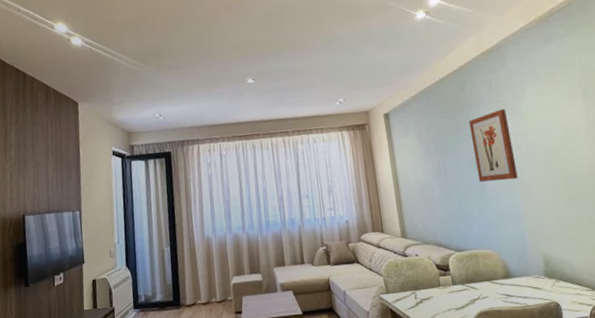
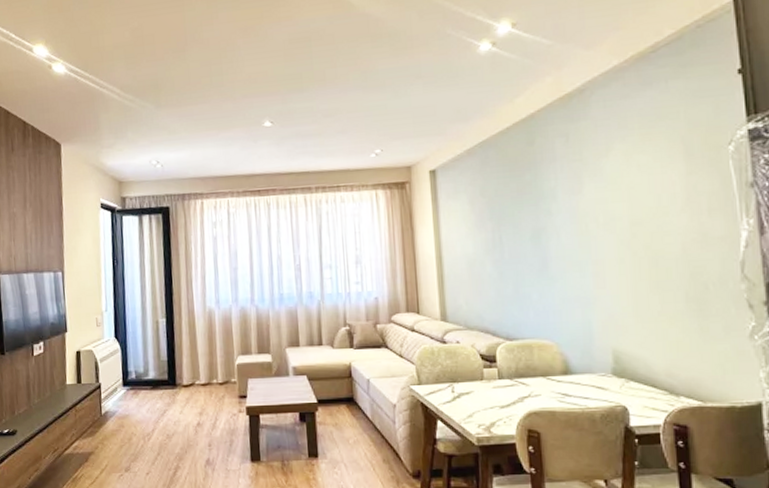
wall art: present [468,108,518,182] -> none [535,169,591,259]

